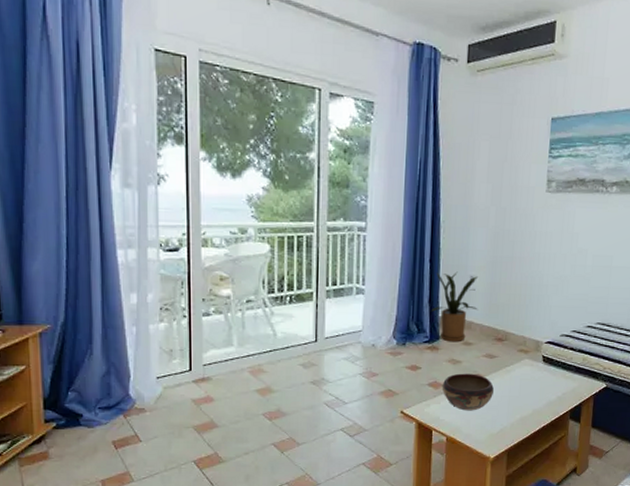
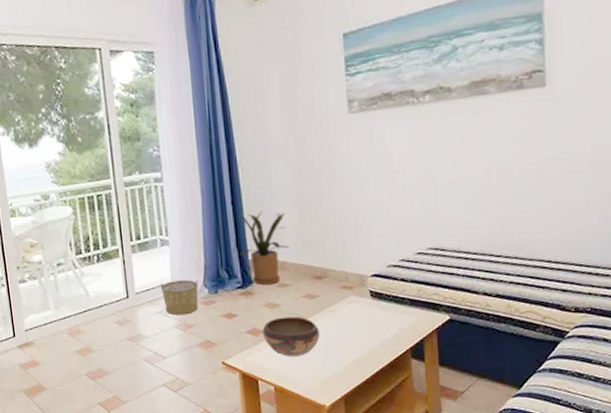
basket: none [350,329,388,363] -> present [160,280,199,316]

